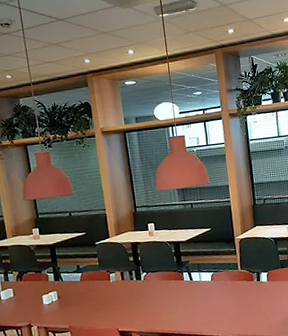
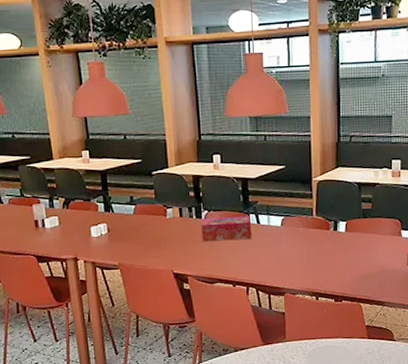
tissue box: none [141,274,187,301] -> present [201,216,252,242]

